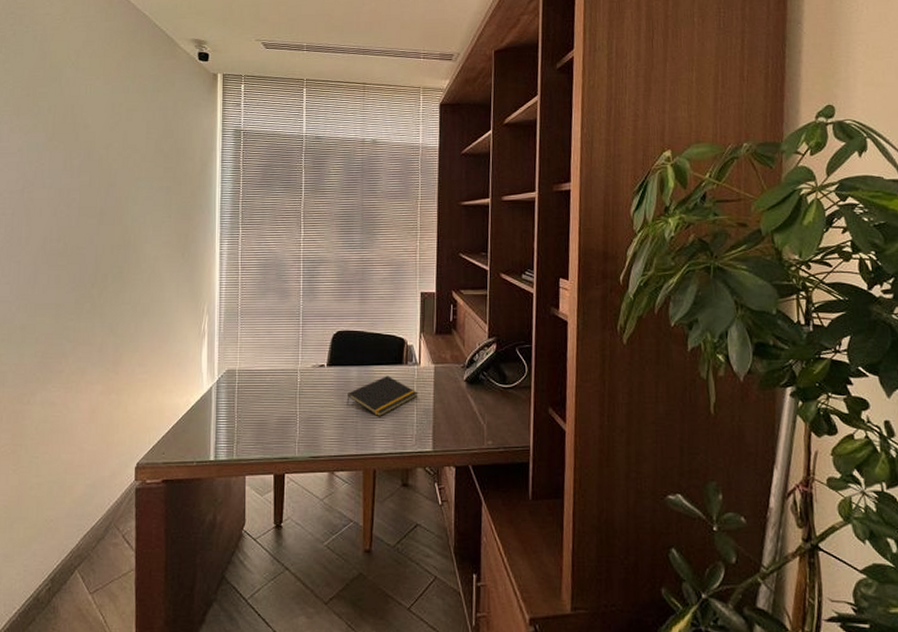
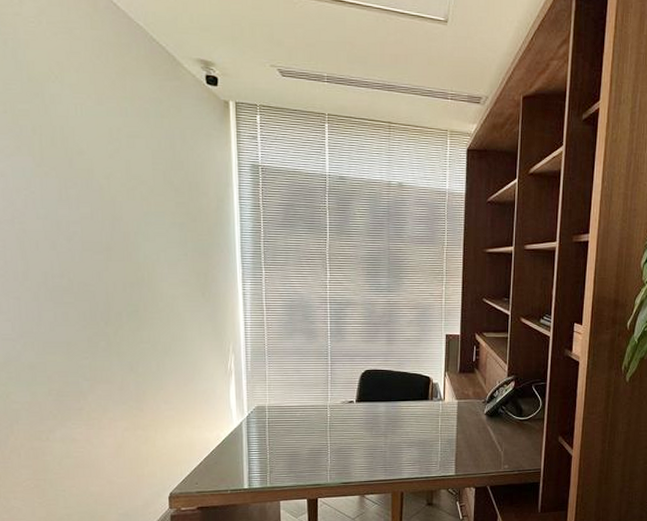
notepad: present [346,376,418,417] -> none [375,410,443,447]

